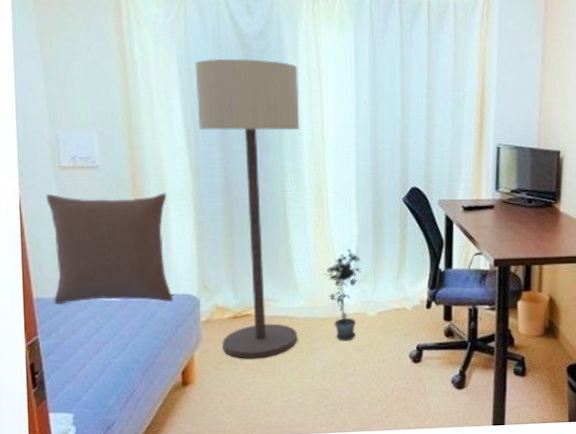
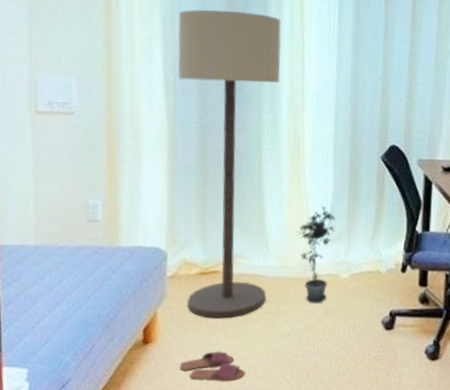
pillow: present [46,193,173,304] -> none [18,139,142,254]
slippers: none [219,389,282,416] -> present [180,351,245,380]

